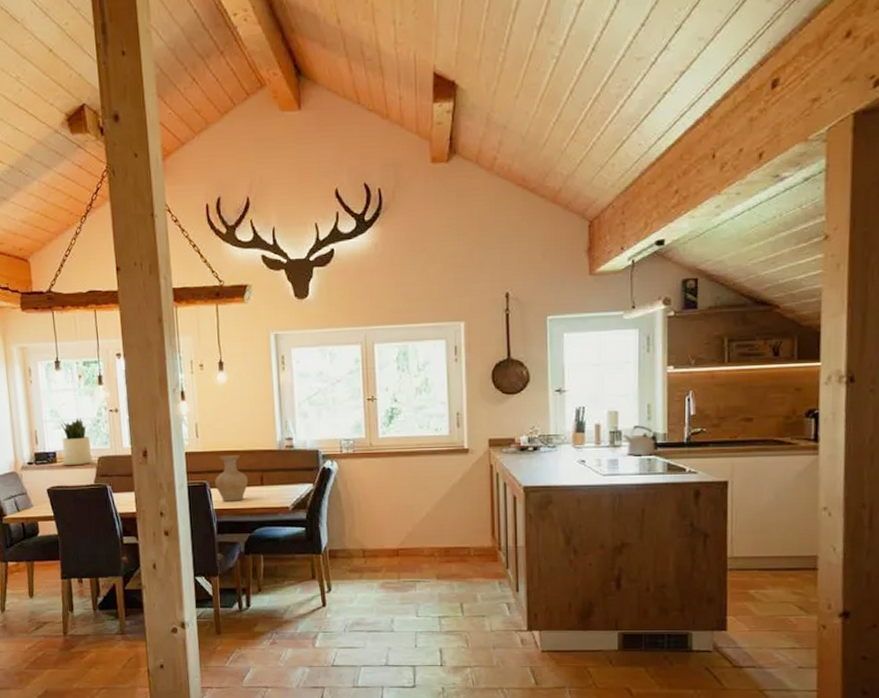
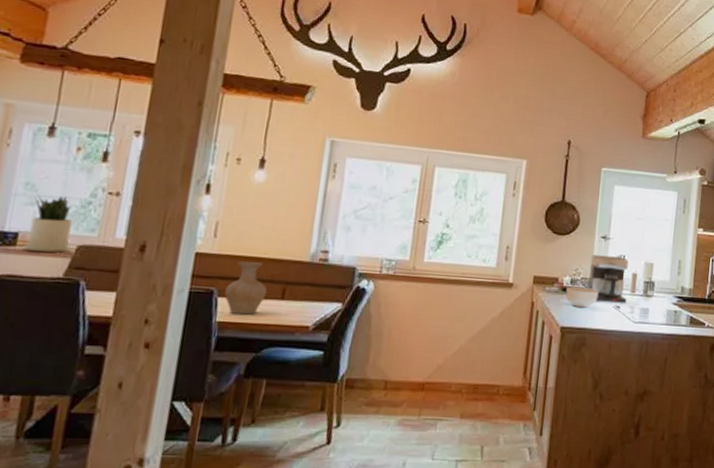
bowl: none [524,445,560,465] -> present [566,286,599,308]
coffee maker: none [546,409,592,458] -> present [588,255,629,304]
kettle: present [623,425,659,456] -> none [655,278,685,308]

